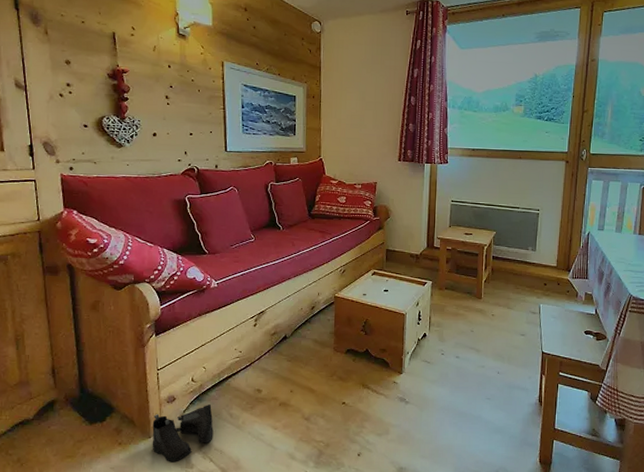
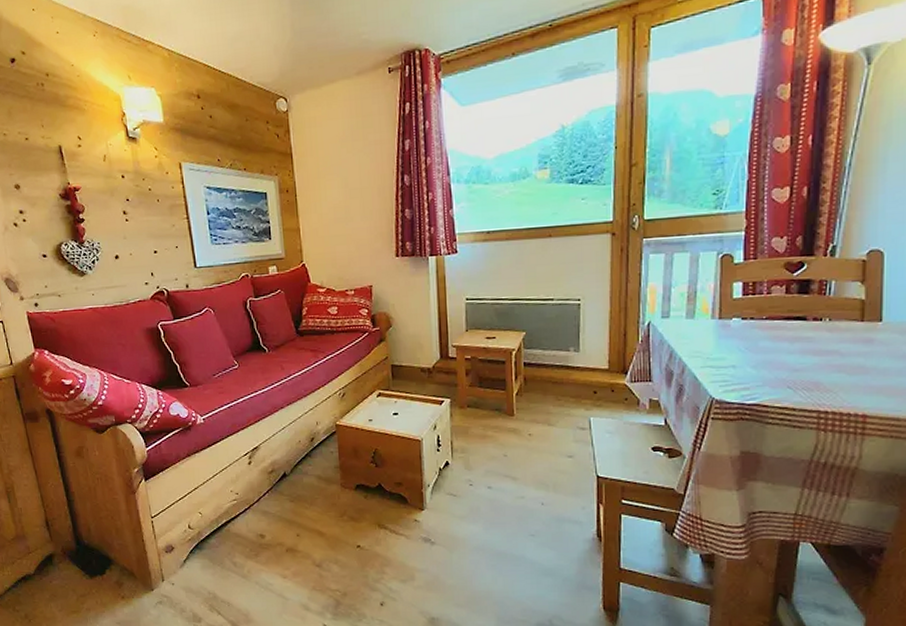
boots: present [152,405,214,462] -> none [153,553,218,616]

